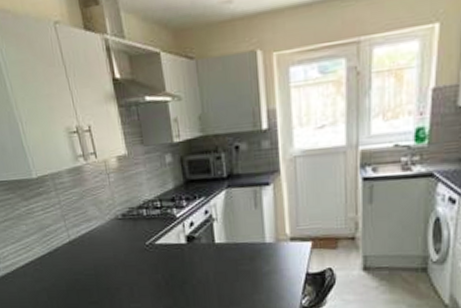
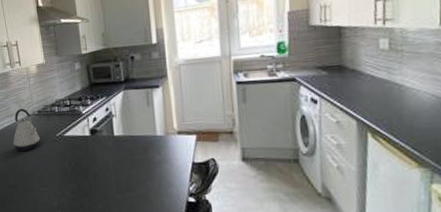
kettle: none [93,211,127,262] -> present [13,108,40,151]

